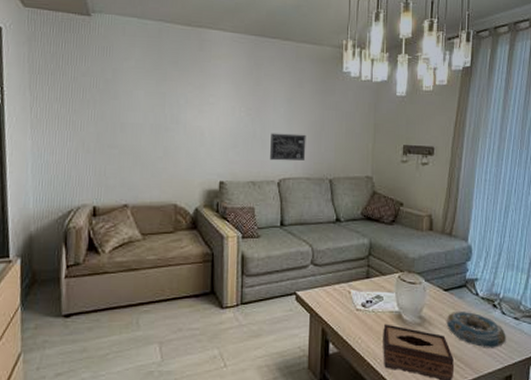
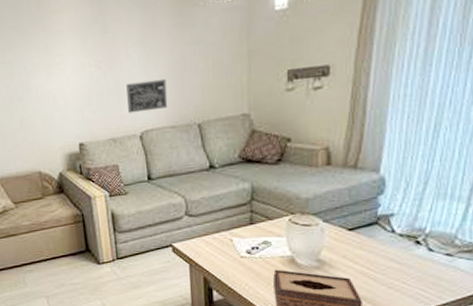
decorative bowl: present [446,310,506,348] -> none [351,250,434,289]

